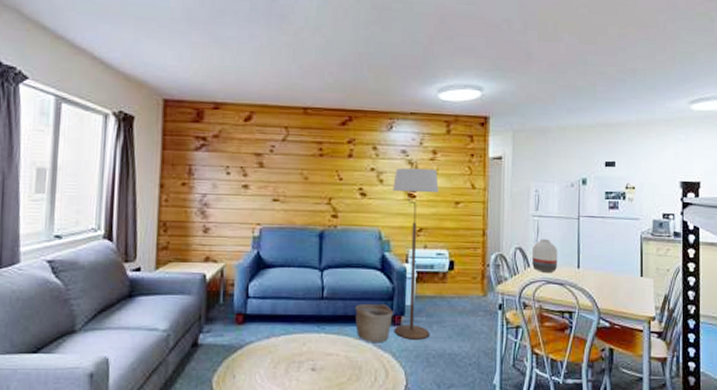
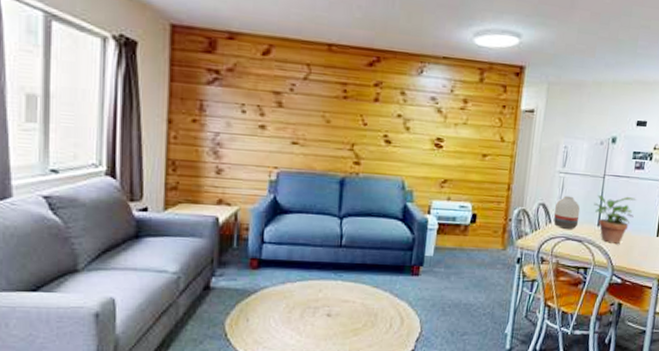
basket: present [355,303,393,342] -> none [373,253,412,291]
floor lamp: present [393,161,439,340] -> none [411,109,467,290]
potted plant: none [571,236,614,285] -> present [594,195,636,244]

